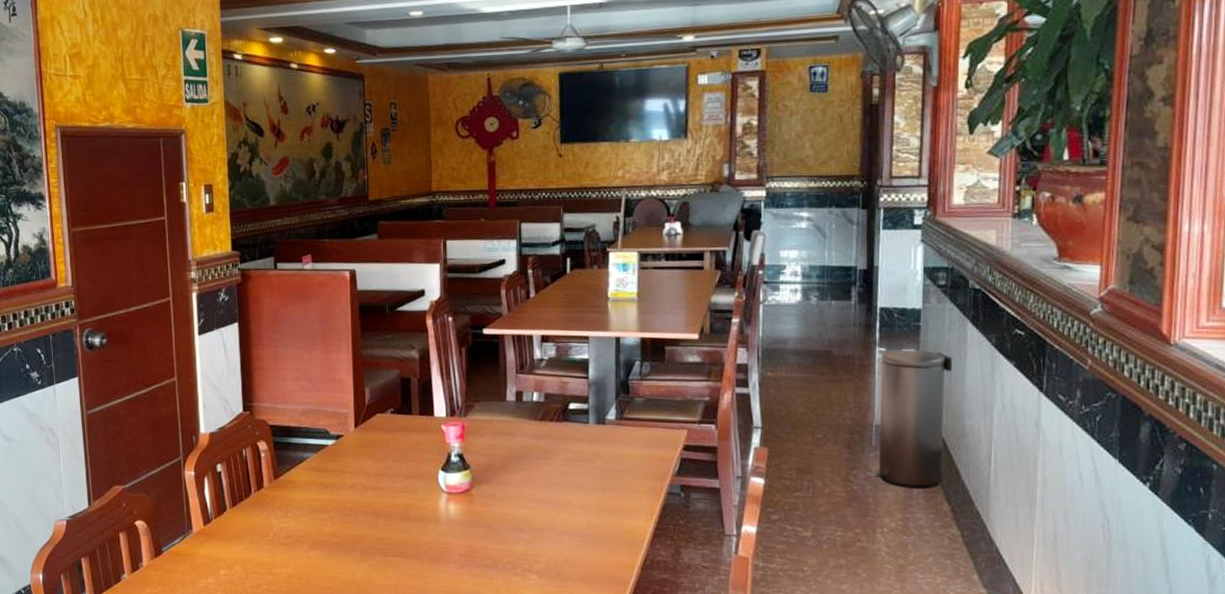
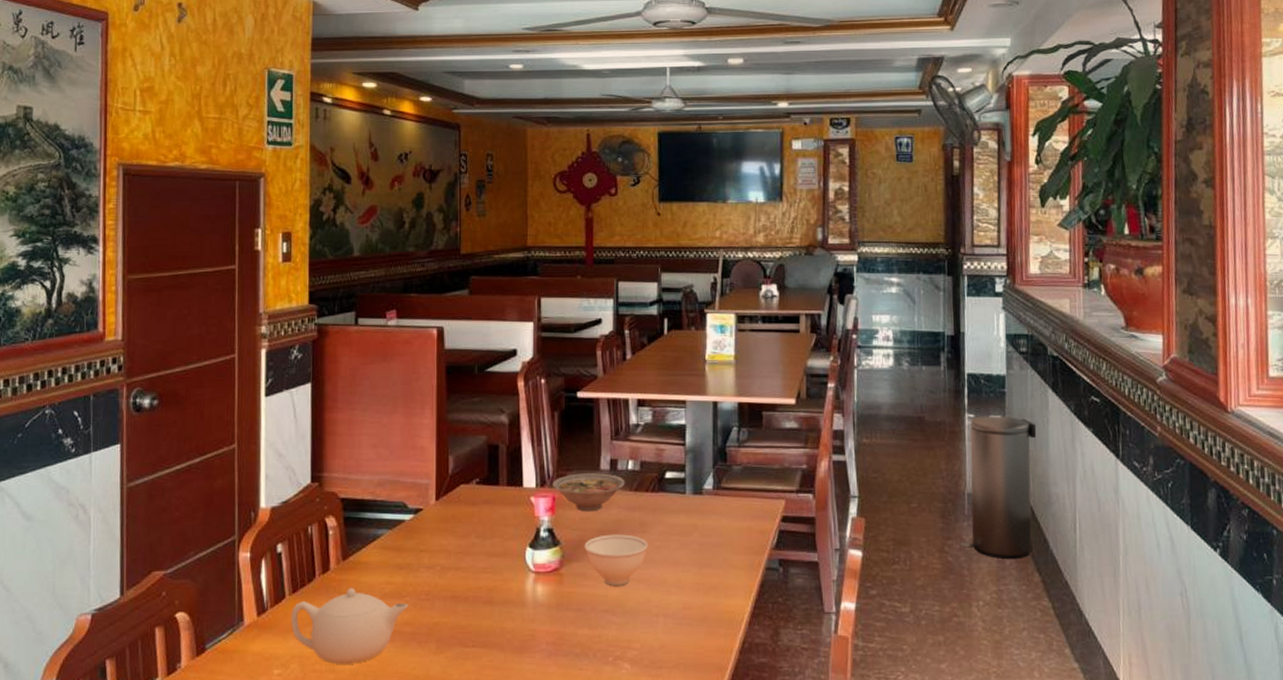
teapot: none [232,503,335,568] -> present [291,588,409,664]
soup bowl: none [461,404,530,439] -> present [552,473,625,512]
bowl: none [492,460,553,506] -> present [584,534,648,586]

